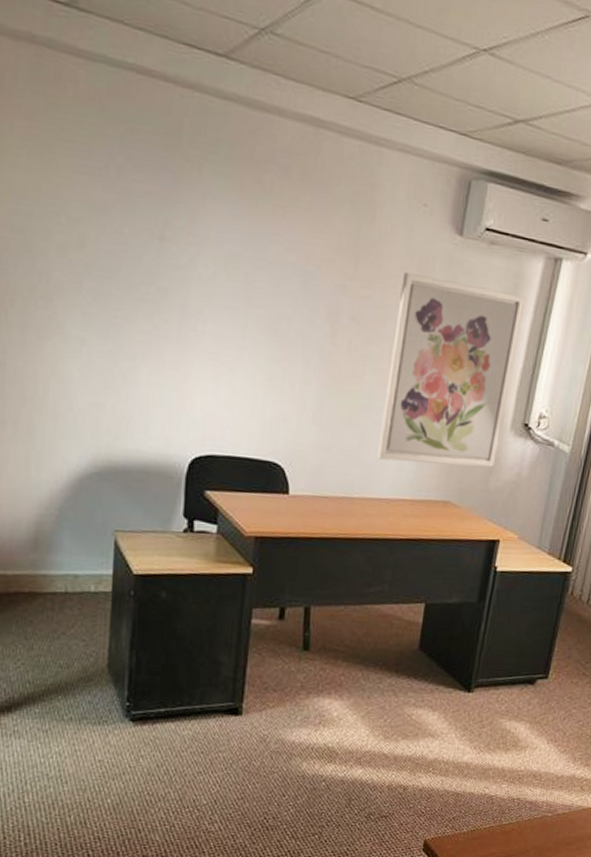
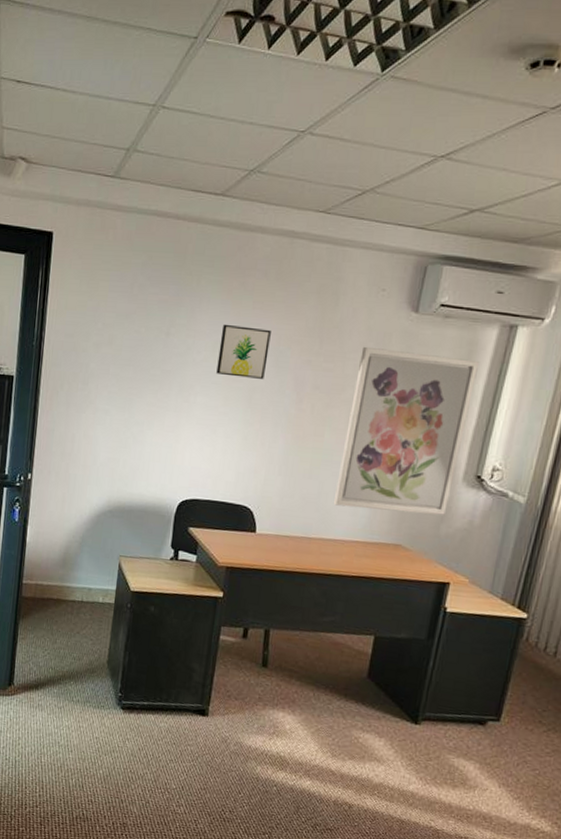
wall art: none [230,231,297,305] -> present [216,324,271,379]

